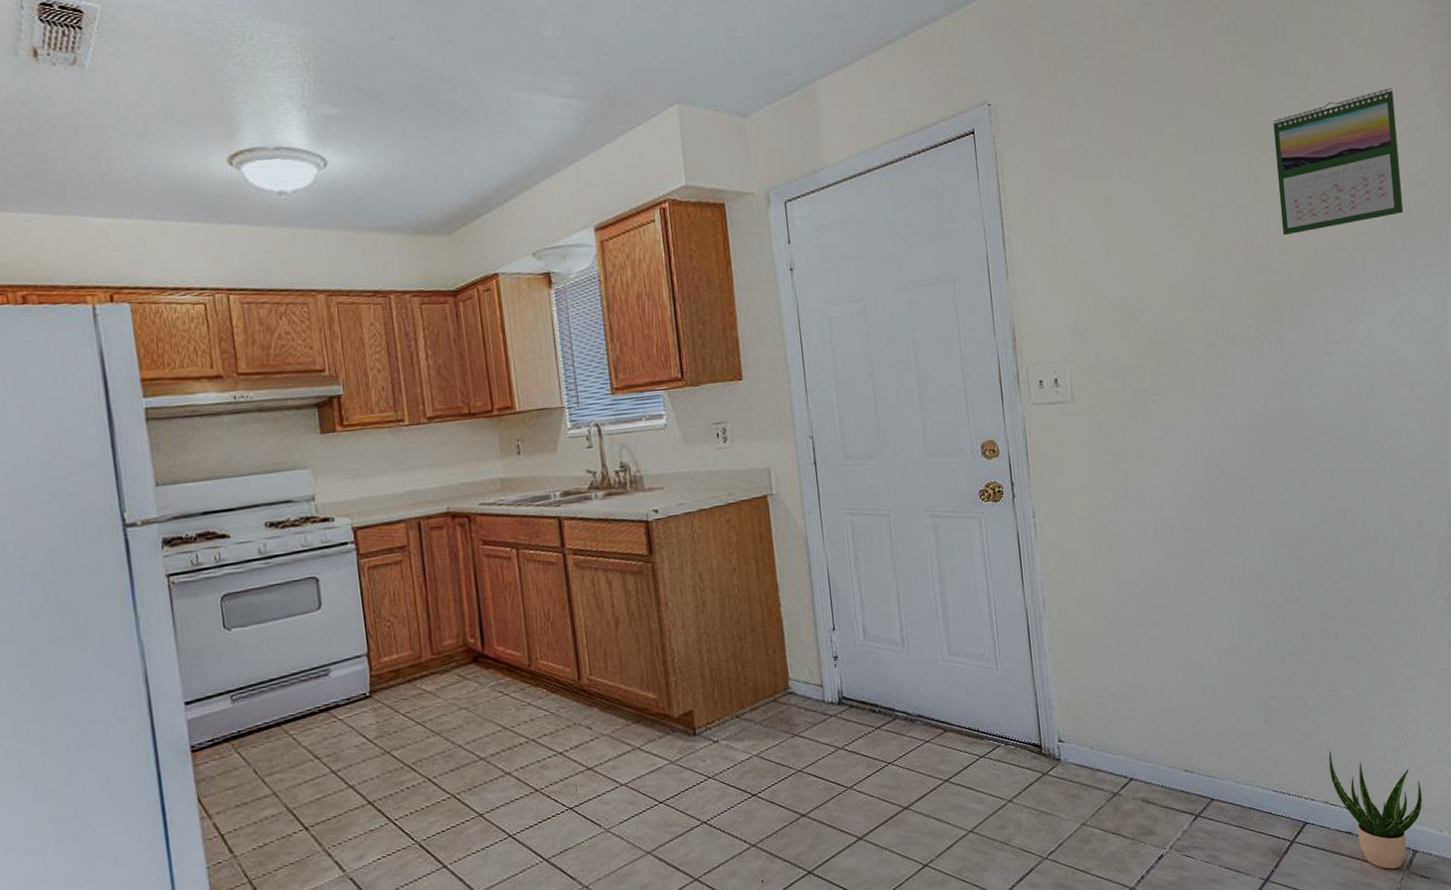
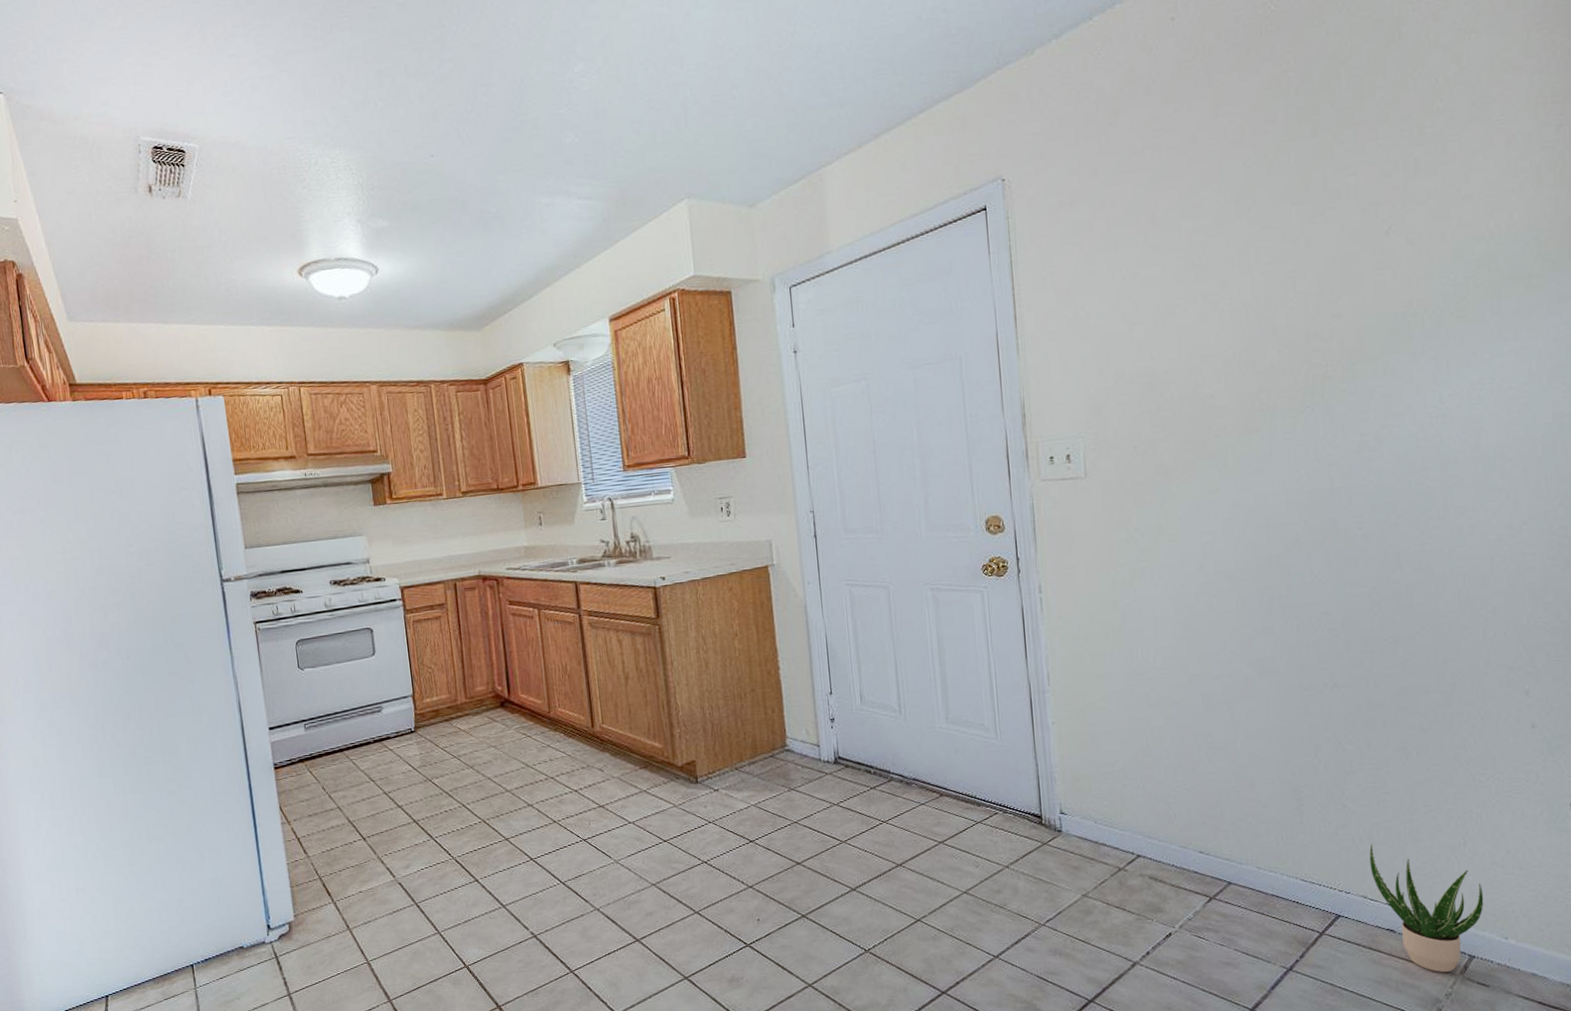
calendar: present [1273,87,1404,236] -> none [1330,131,1492,301]

